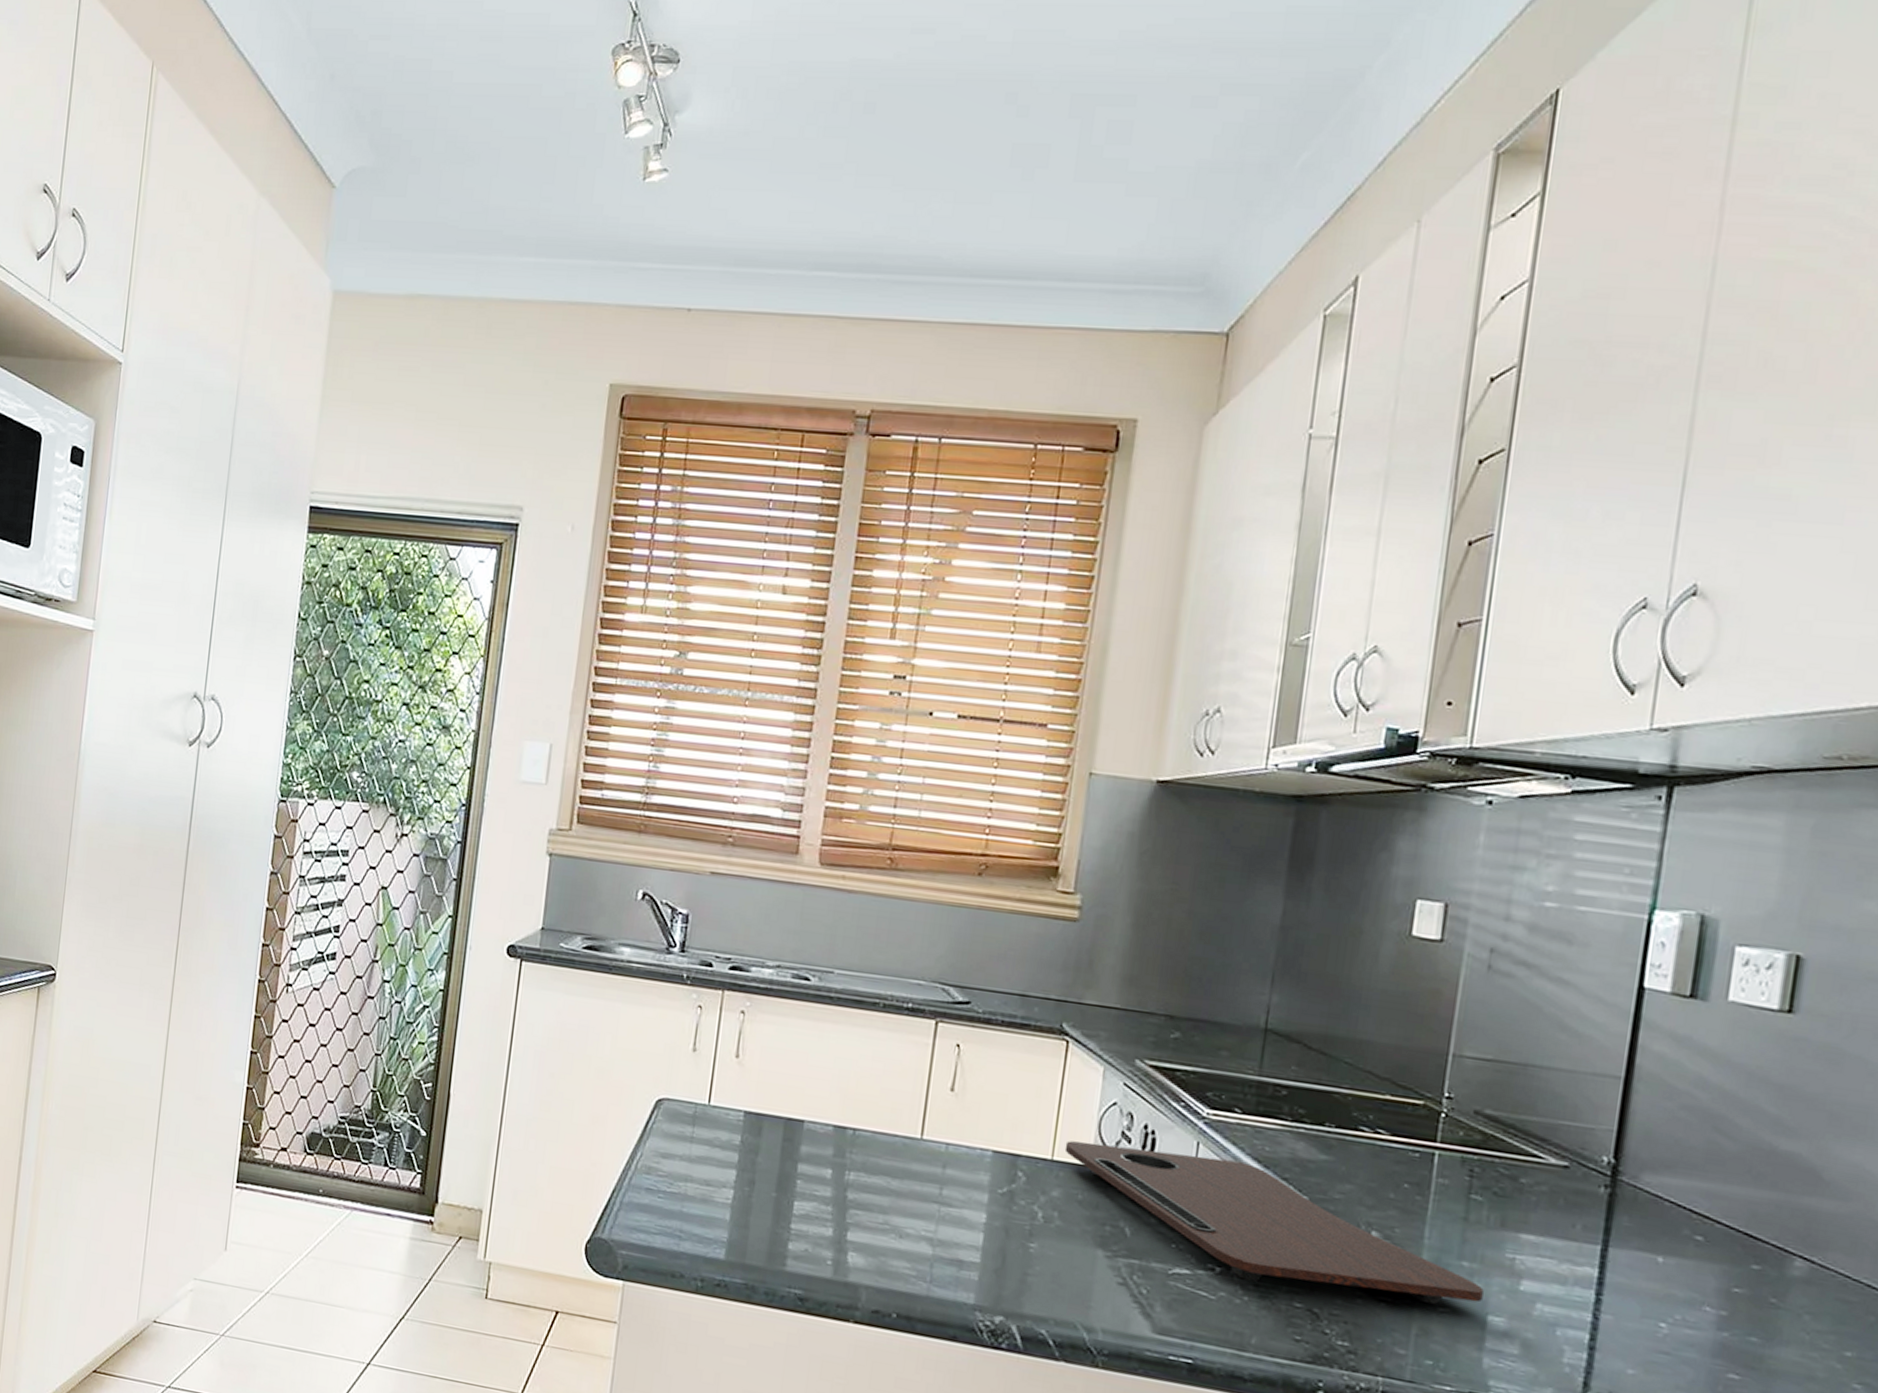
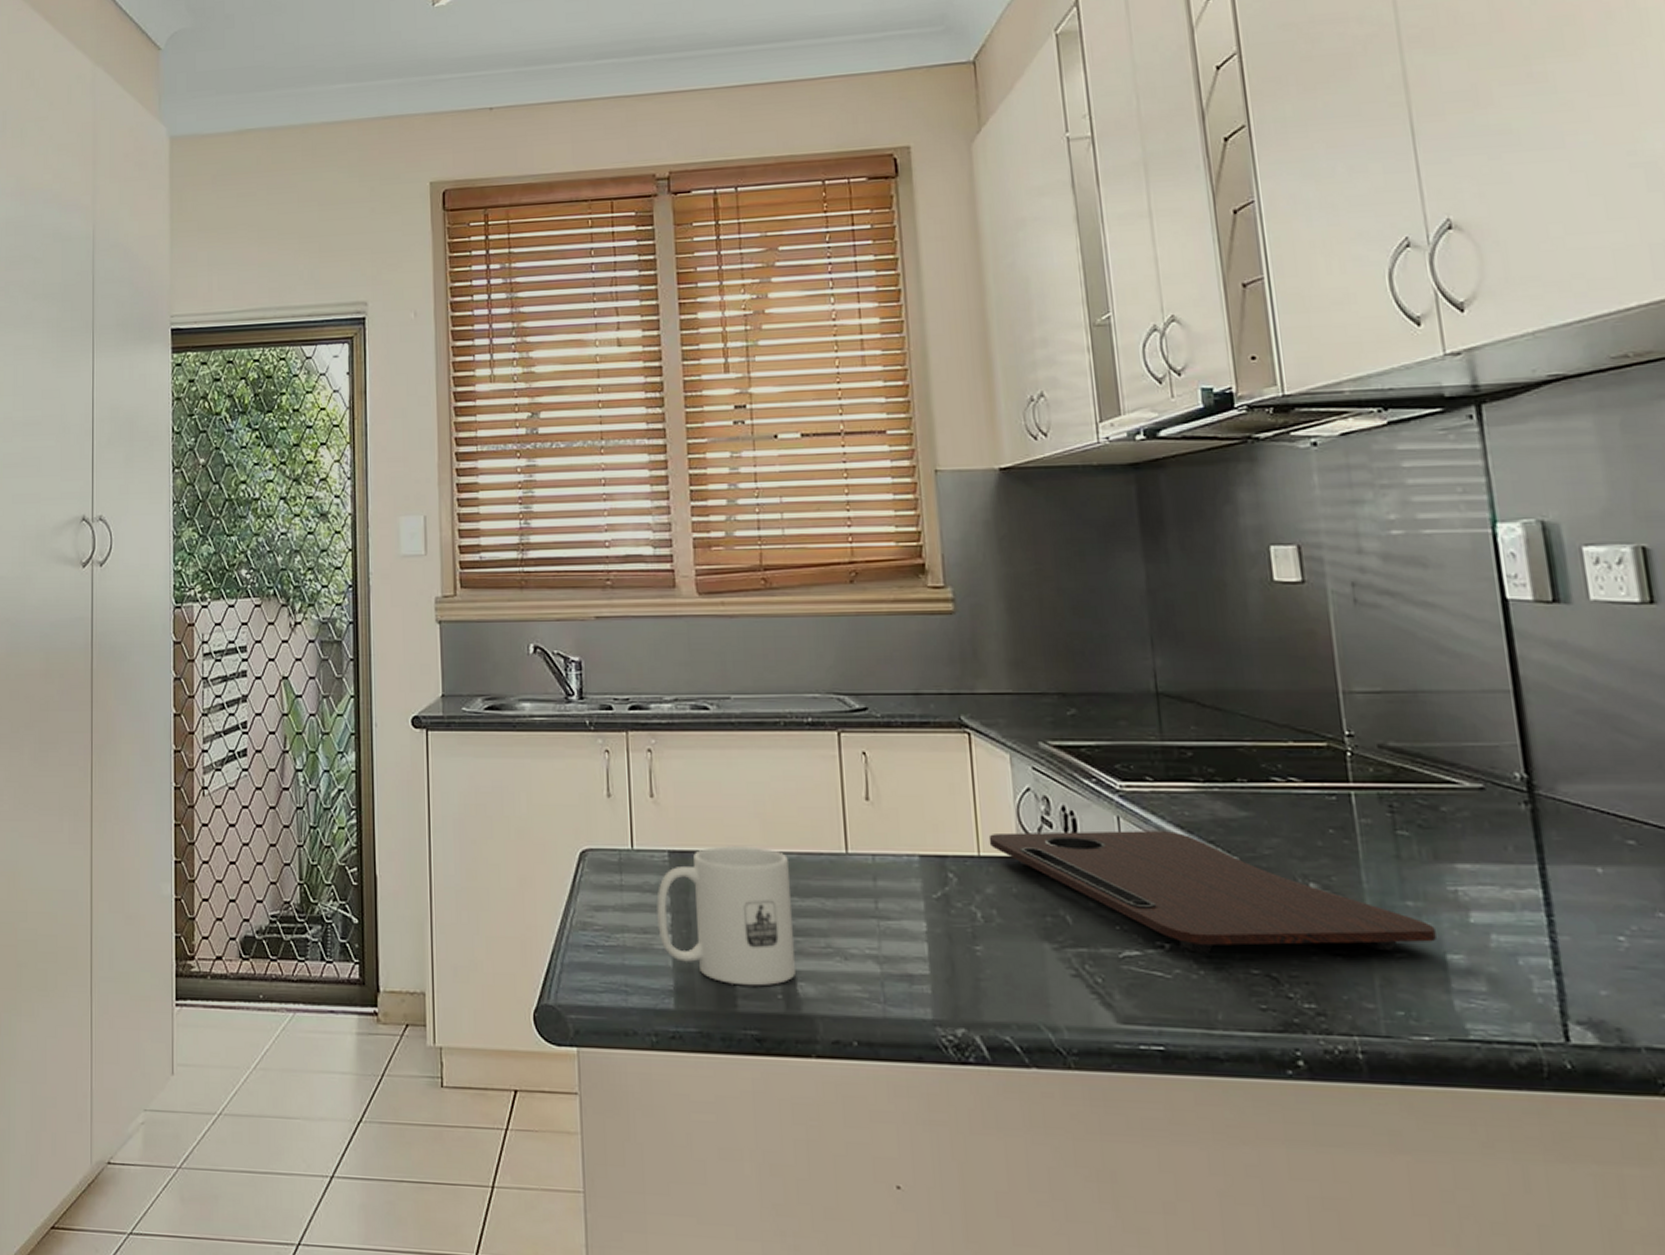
mug: none [721,1114,862,1251] -> present [656,846,795,986]

